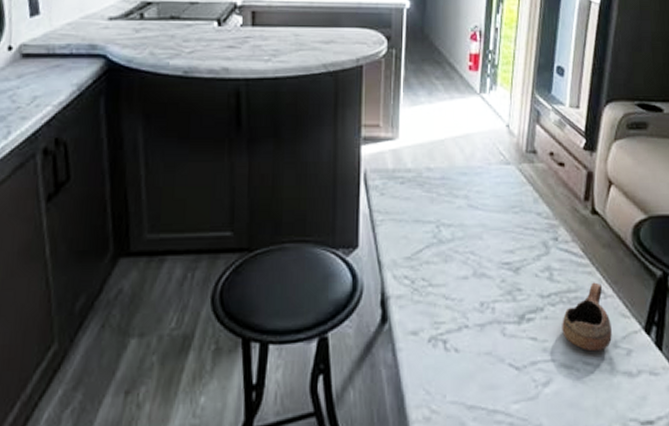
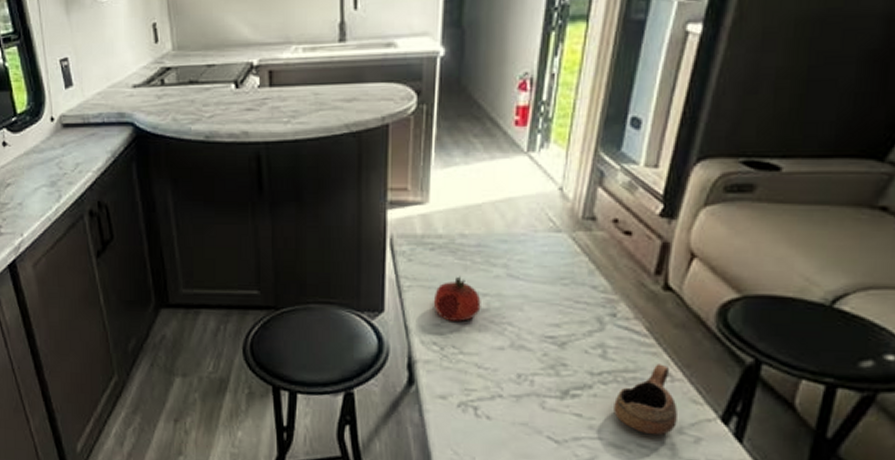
fruit: none [404,208,447,253] -> present [433,276,481,321]

